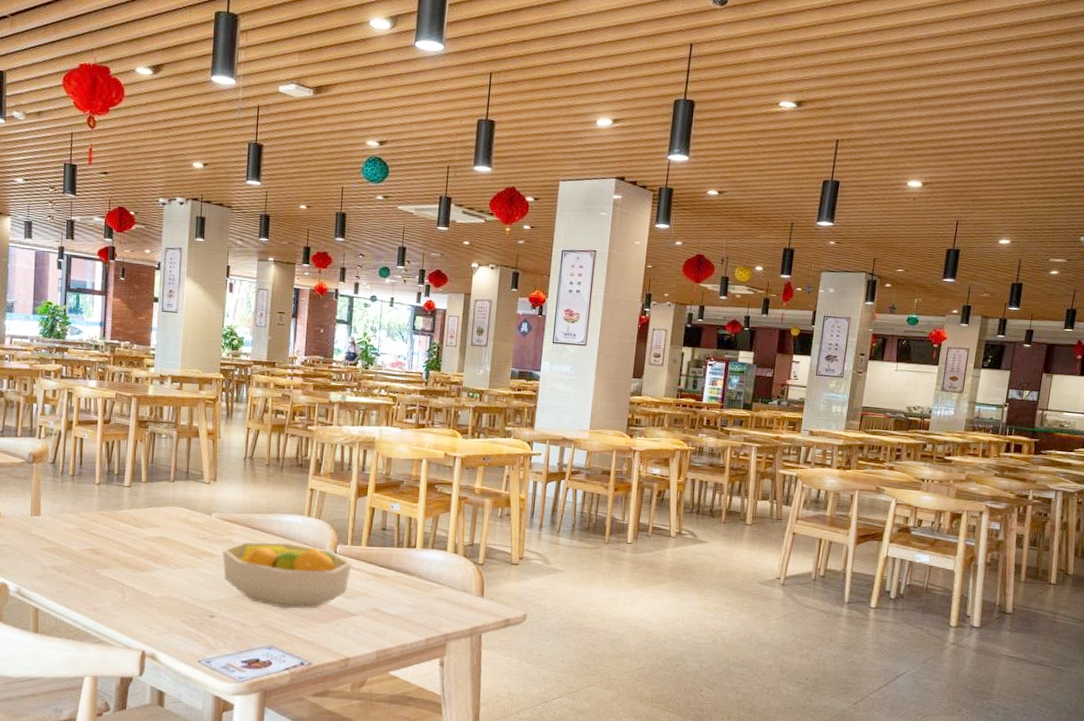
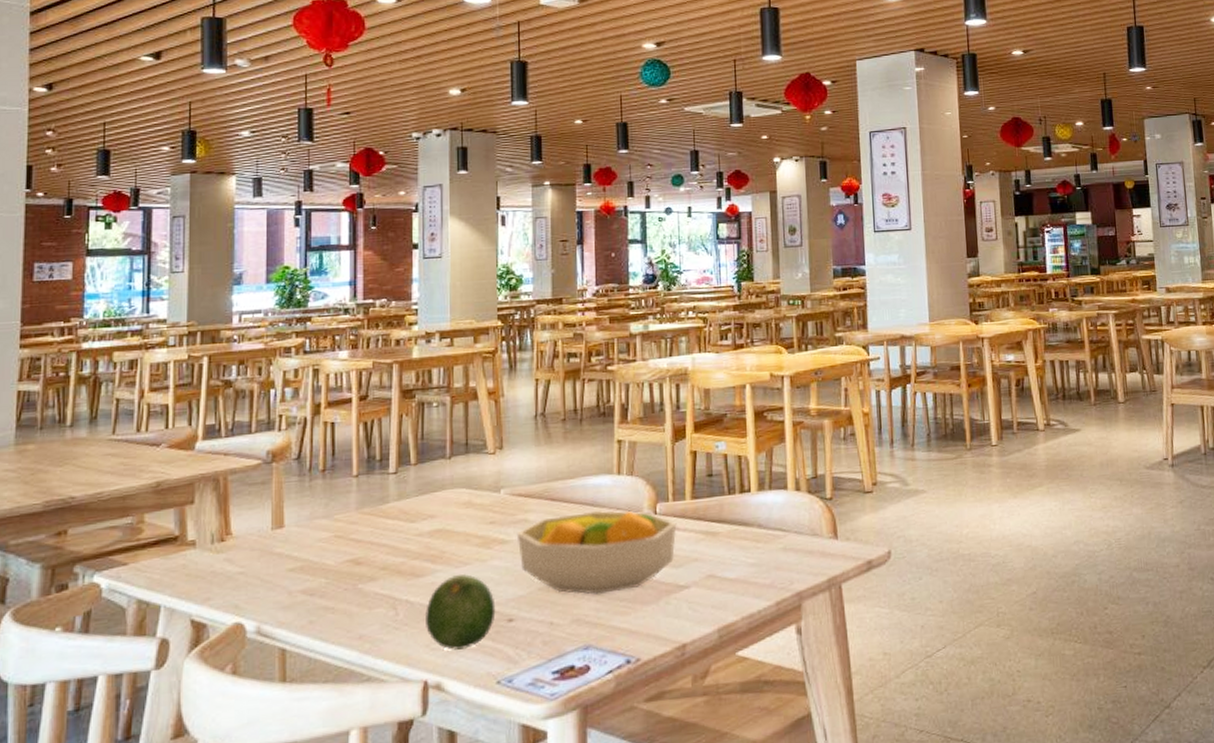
fruit: none [145,574,202,632] -> present [424,573,496,650]

